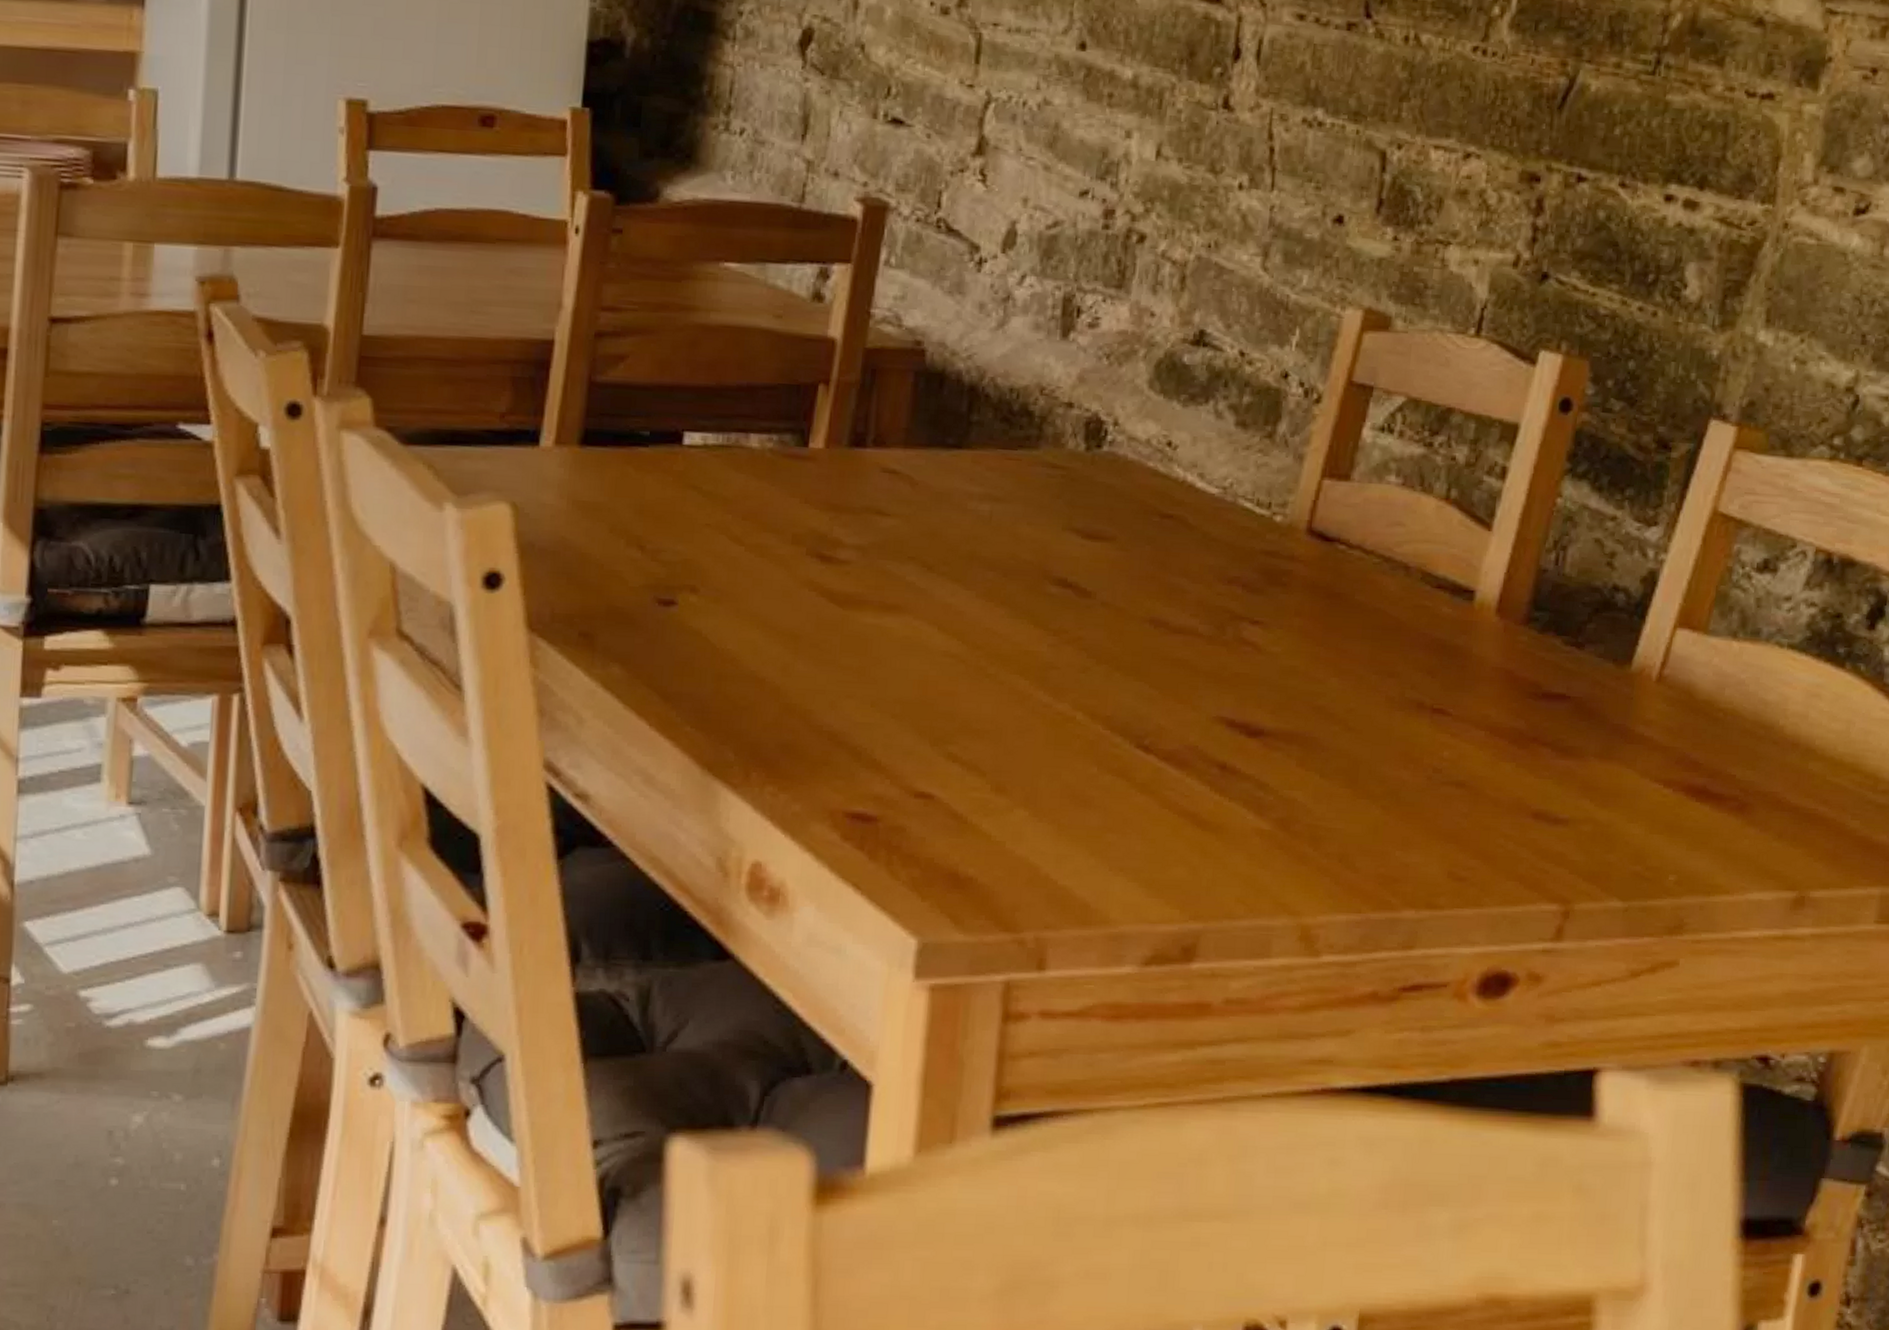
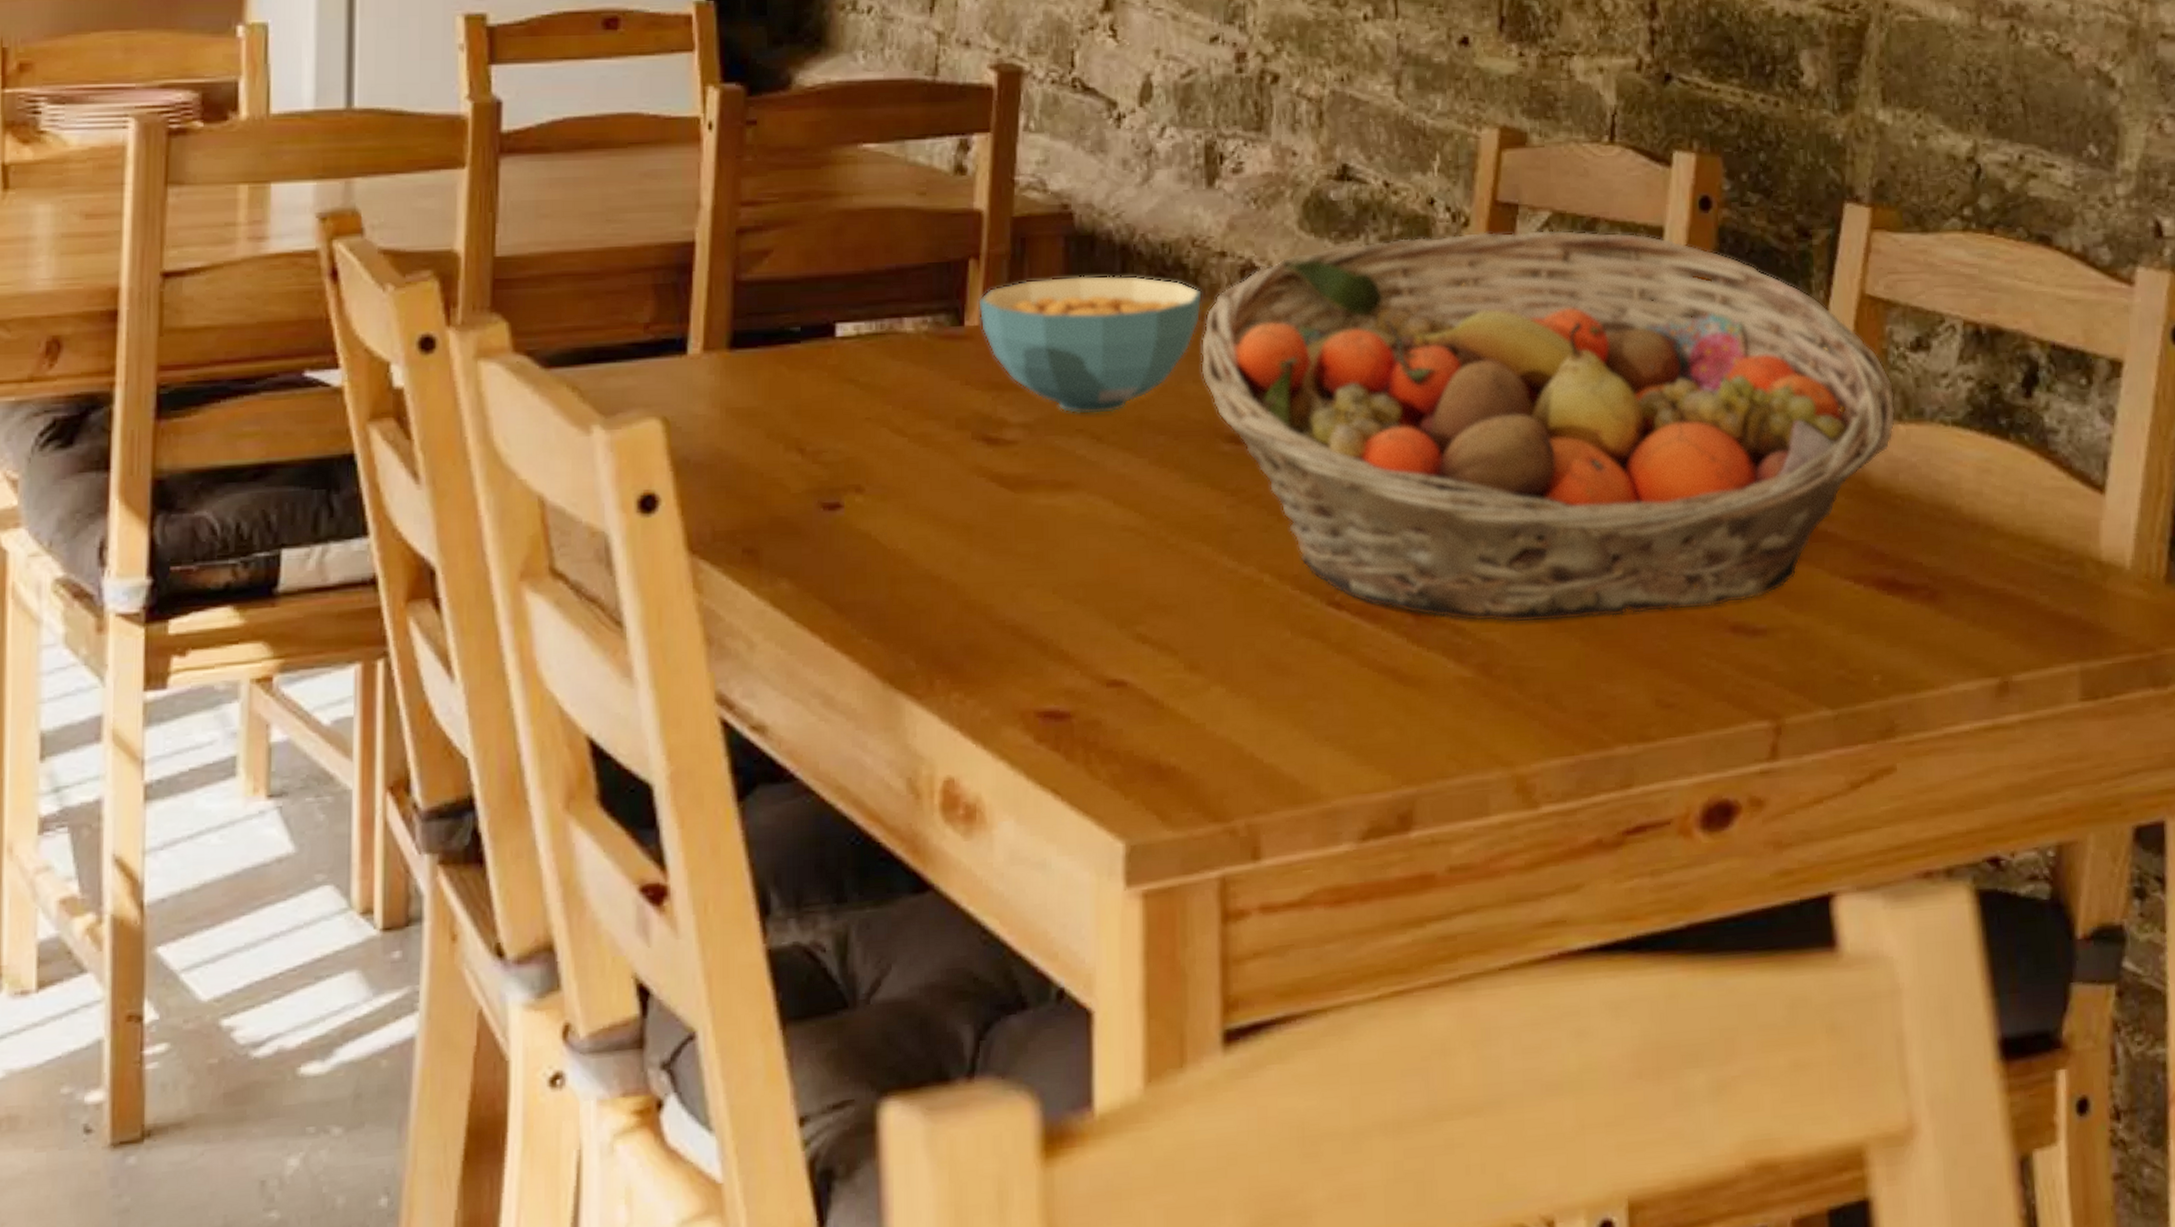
cereal bowl: none [823,409,1046,545] -> present [977,275,1203,415]
fruit basket: none [1035,408,1734,794] -> present [1200,229,1896,623]

